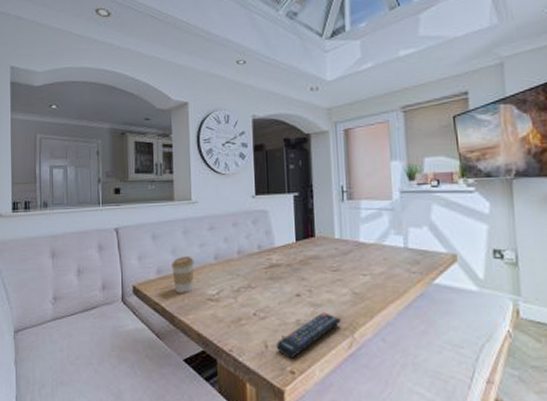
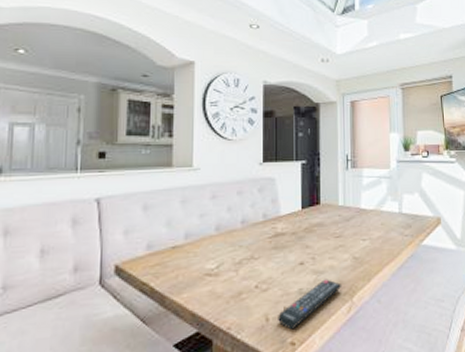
coffee cup: present [171,256,194,293] -> none [165,227,192,270]

